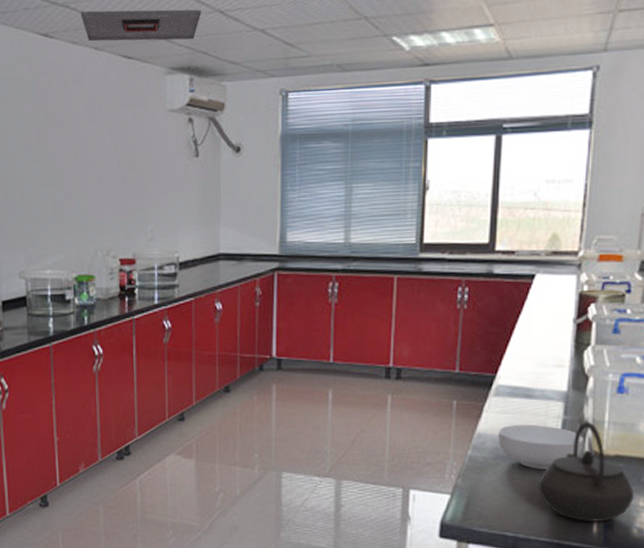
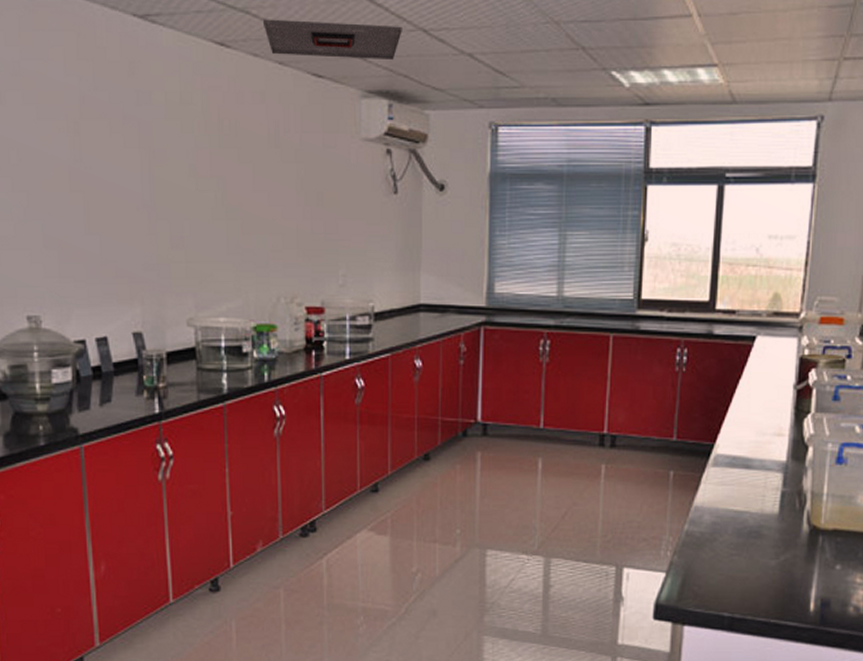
cereal bowl: present [498,424,584,469] -> none [716,496,803,545]
kettle: present [537,420,635,521] -> none [755,492,852,600]

